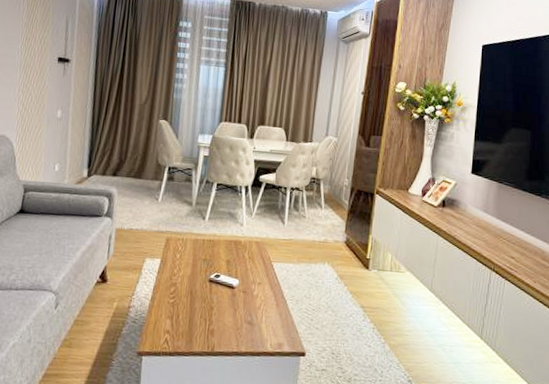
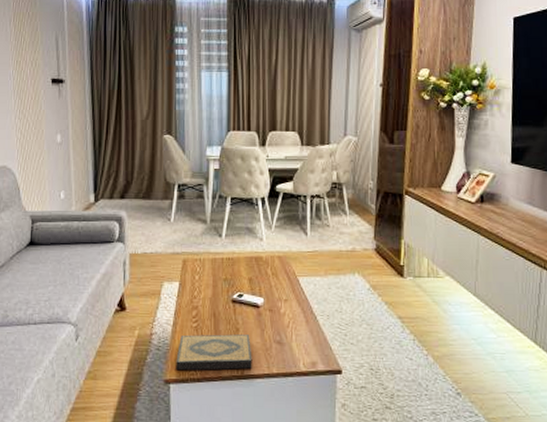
hardback book: none [149,310,223,346] -> present [176,334,252,371]

